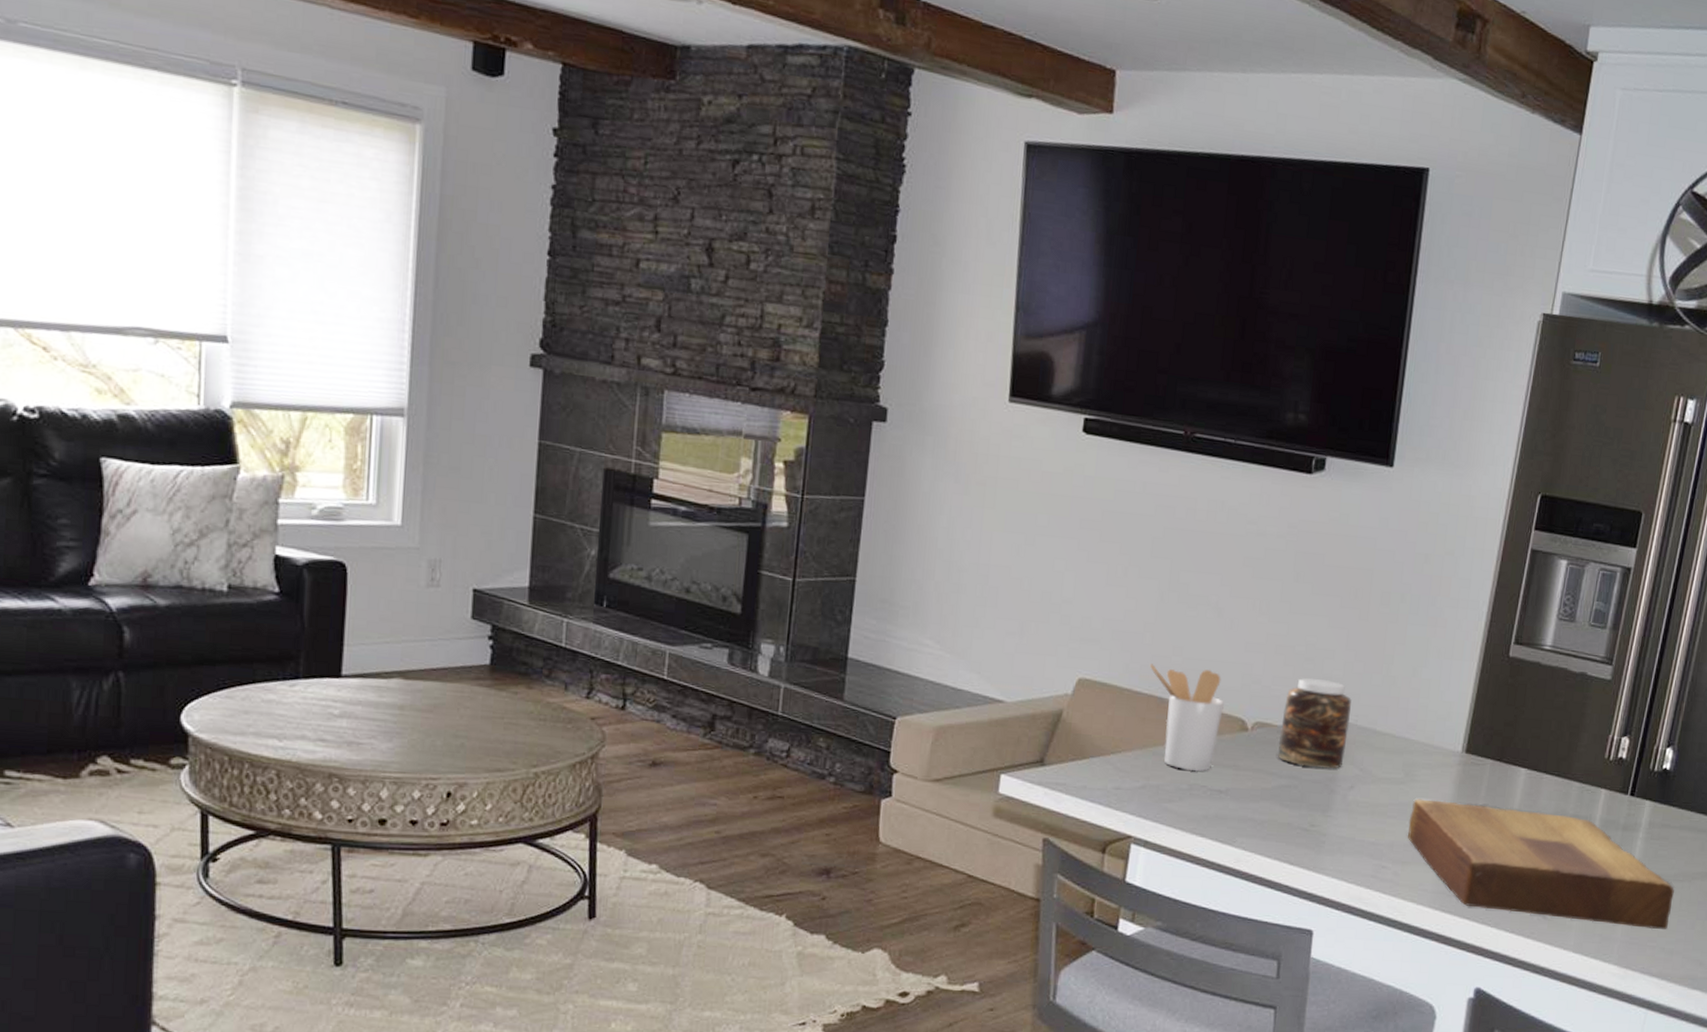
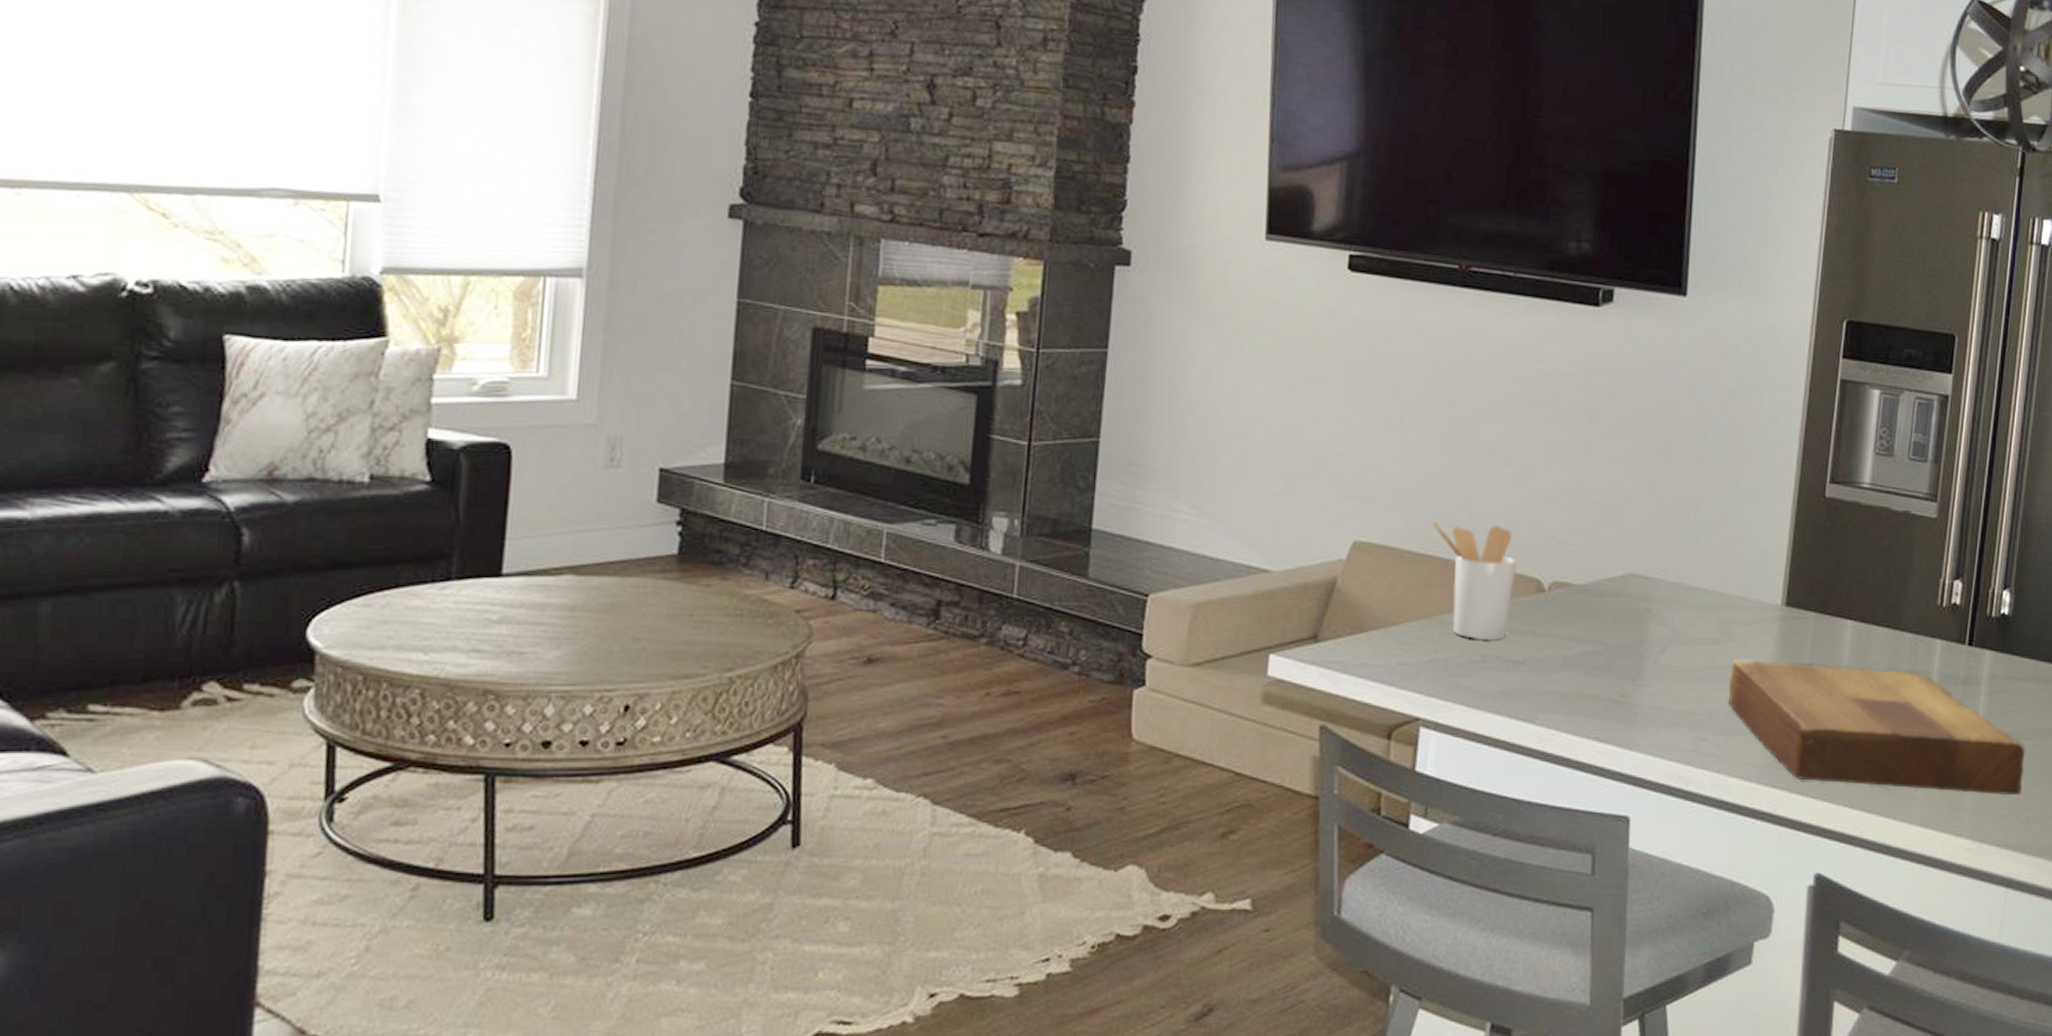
jar: present [1277,678,1351,769] -> none [1578,530,1657,631]

